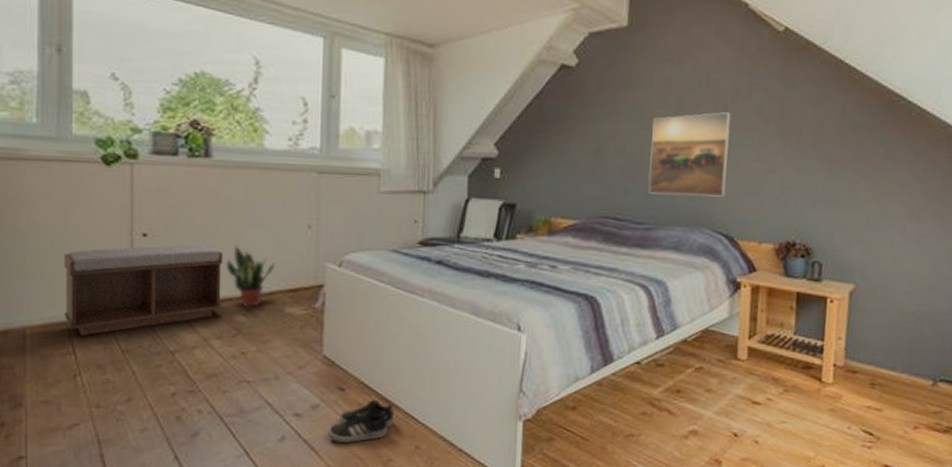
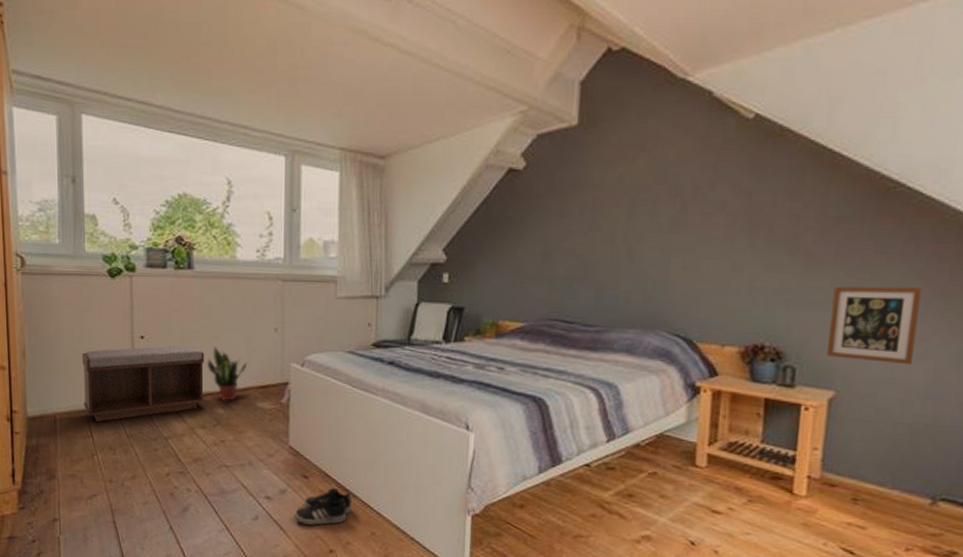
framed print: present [648,112,731,197] -> none [599,209,691,298]
picture frame: none [847,188,922,259] -> present [826,286,922,364]

